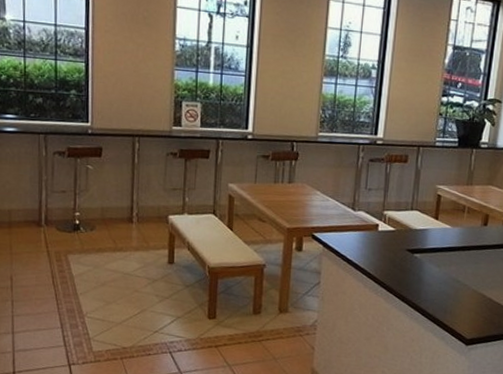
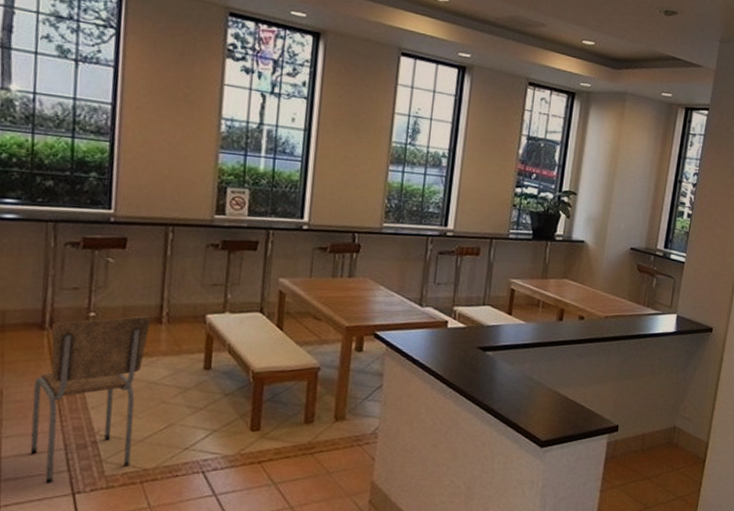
dining chair: none [35,215,124,355] -> present [30,315,151,483]

